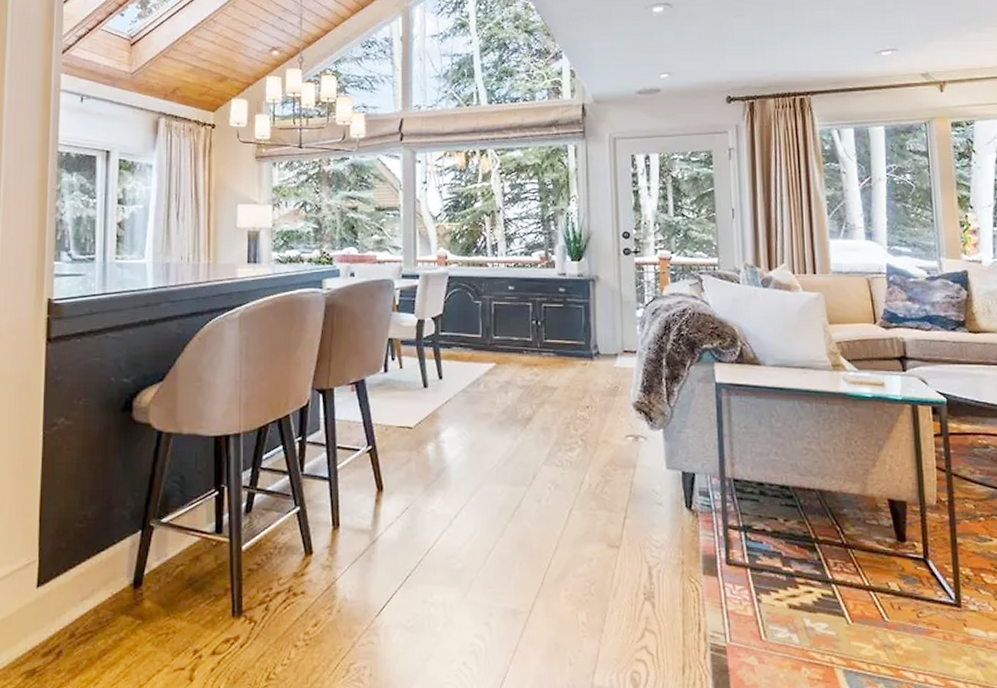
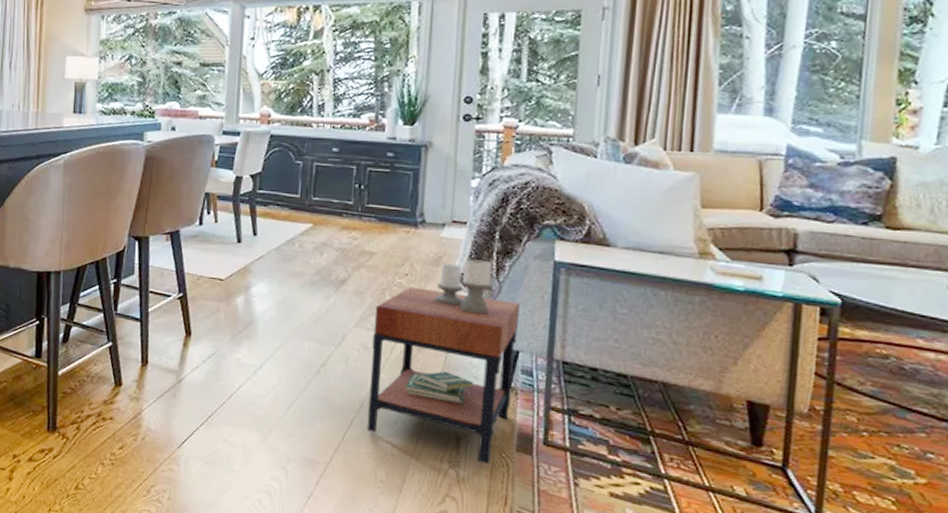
side table: none [561,387,693,591] -> present [366,259,520,464]

